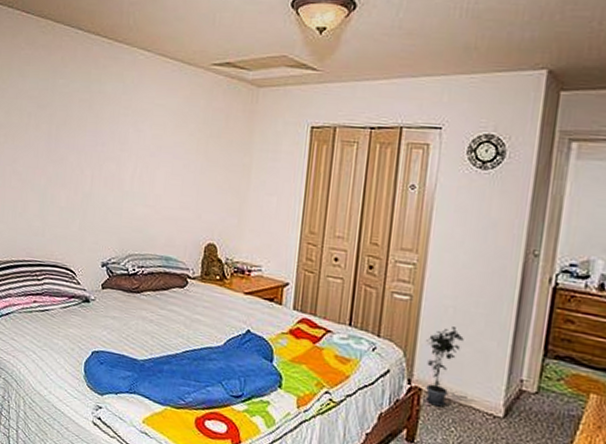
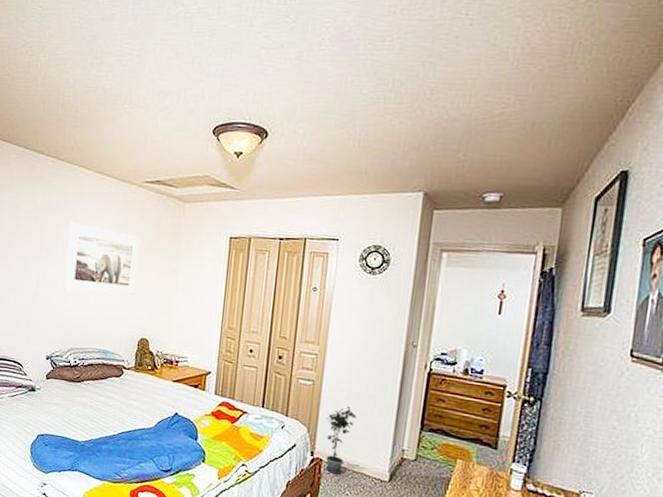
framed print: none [121,110,207,195] -> present [63,221,140,296]

